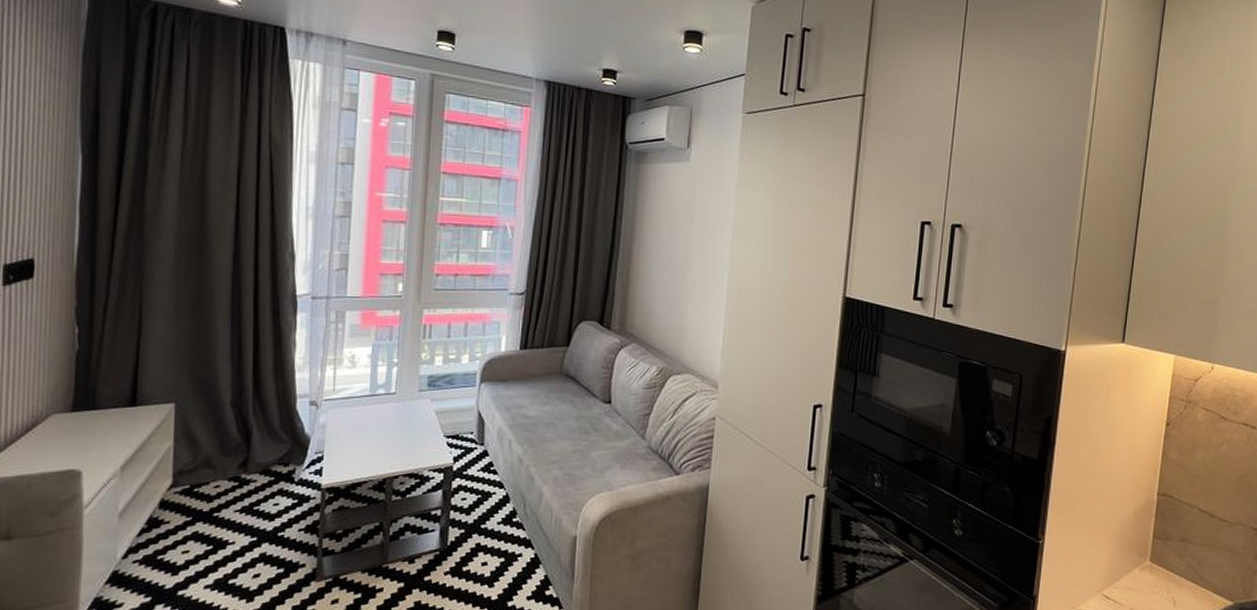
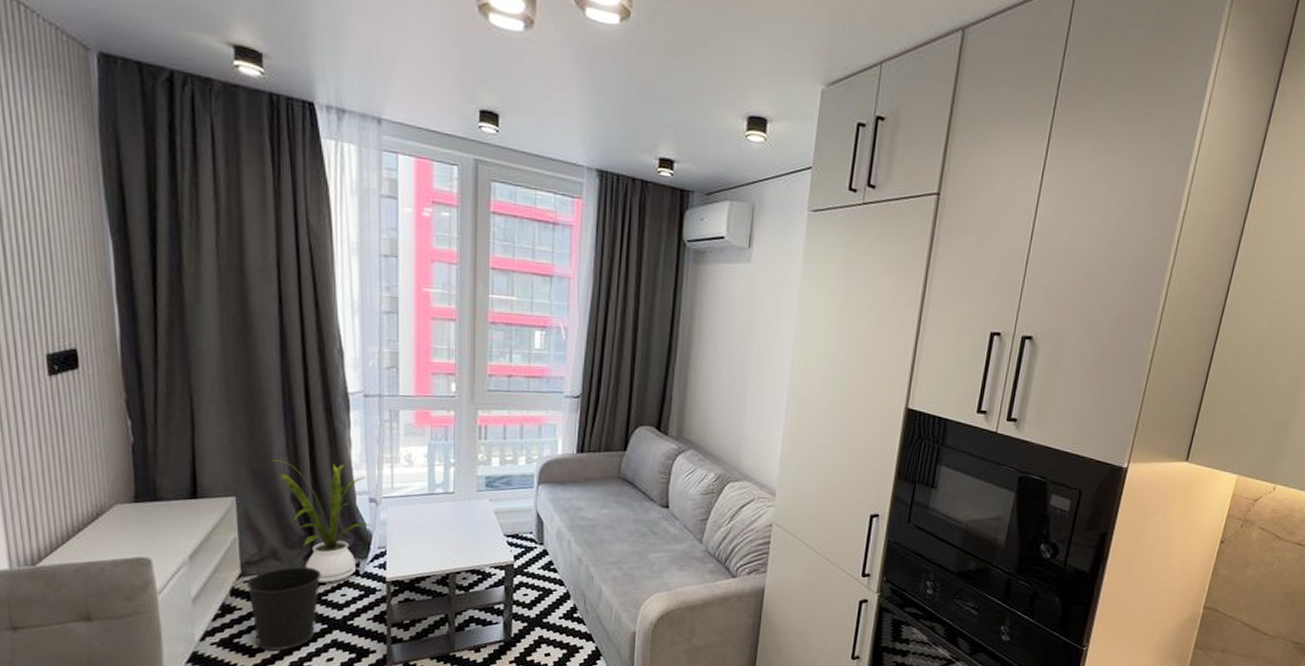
wastebasket: none [177,475,255,567] -> present [246,566,321,651]
house plant: none [215,364,311,492] -> present [272,460,373,583]

